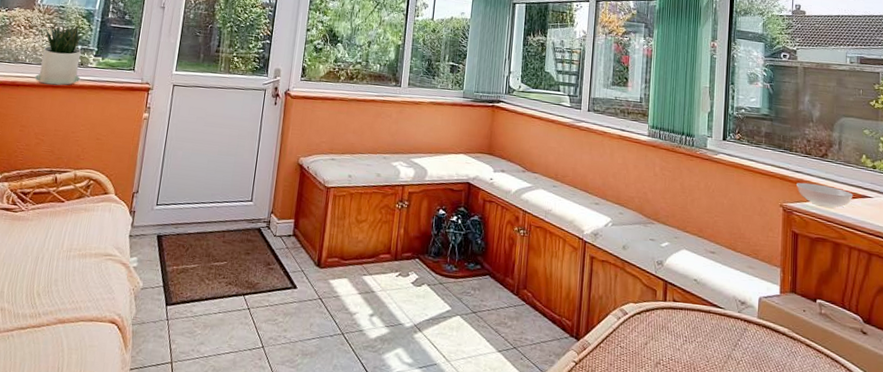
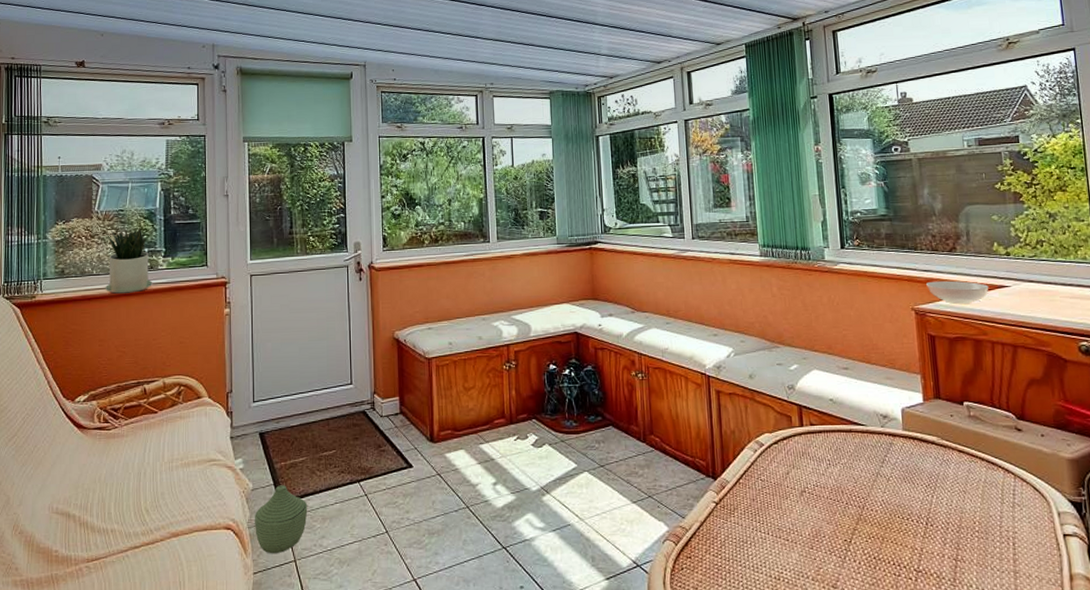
woven basket: none [138,288,192,354] -> present [255,485,308,554]

